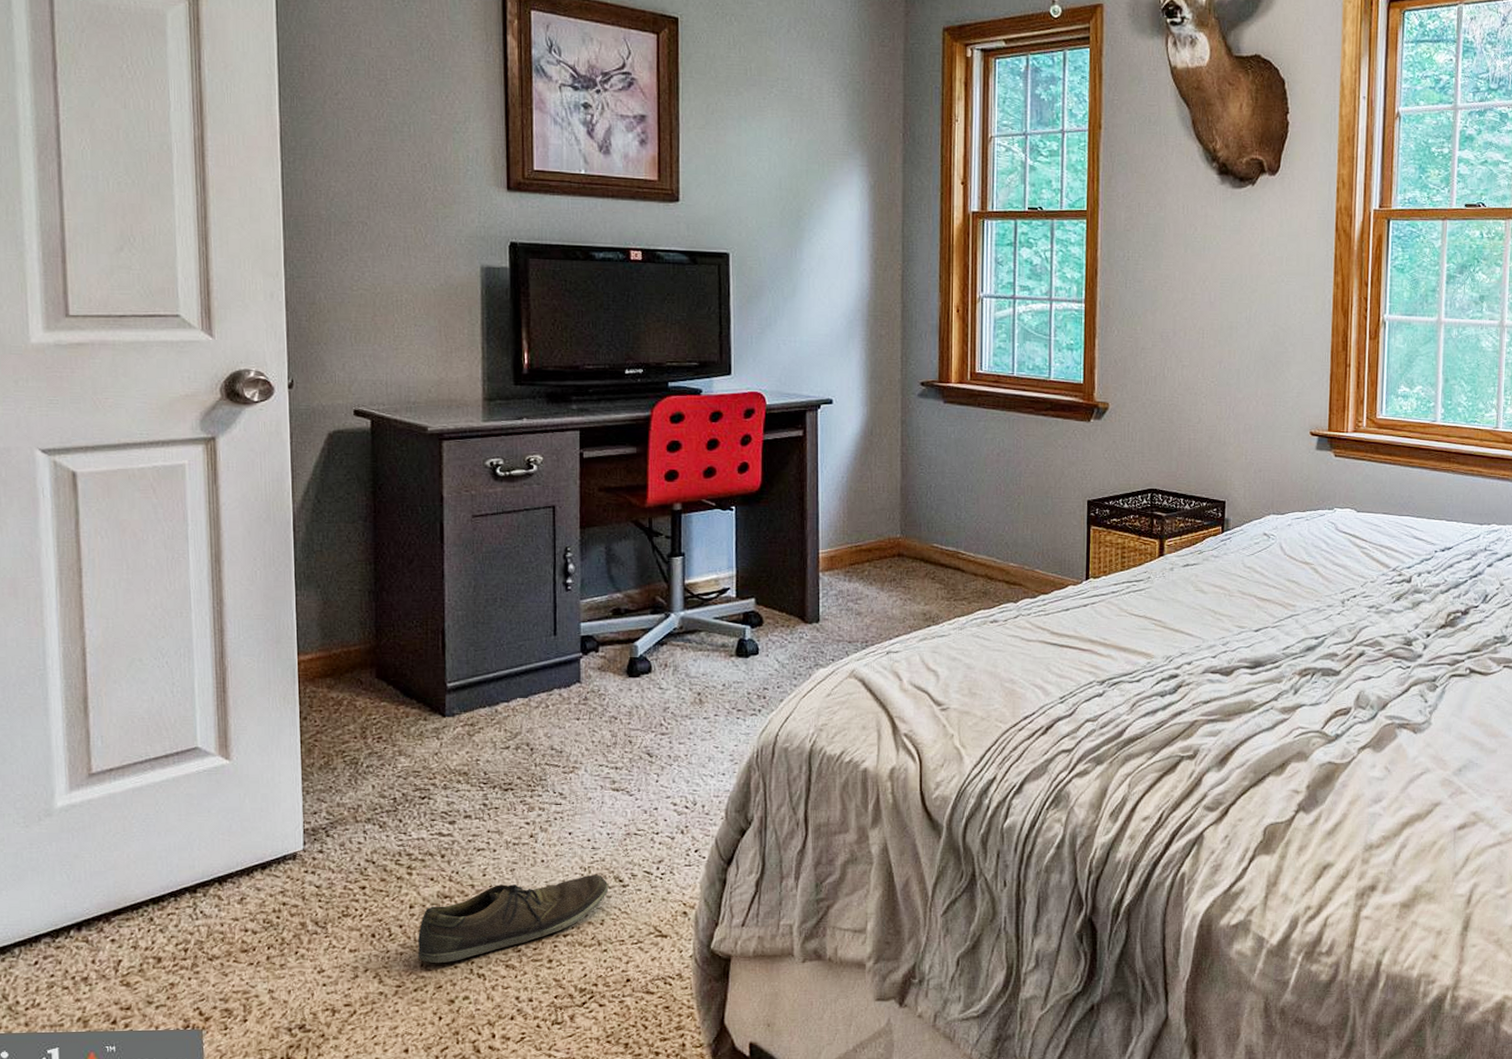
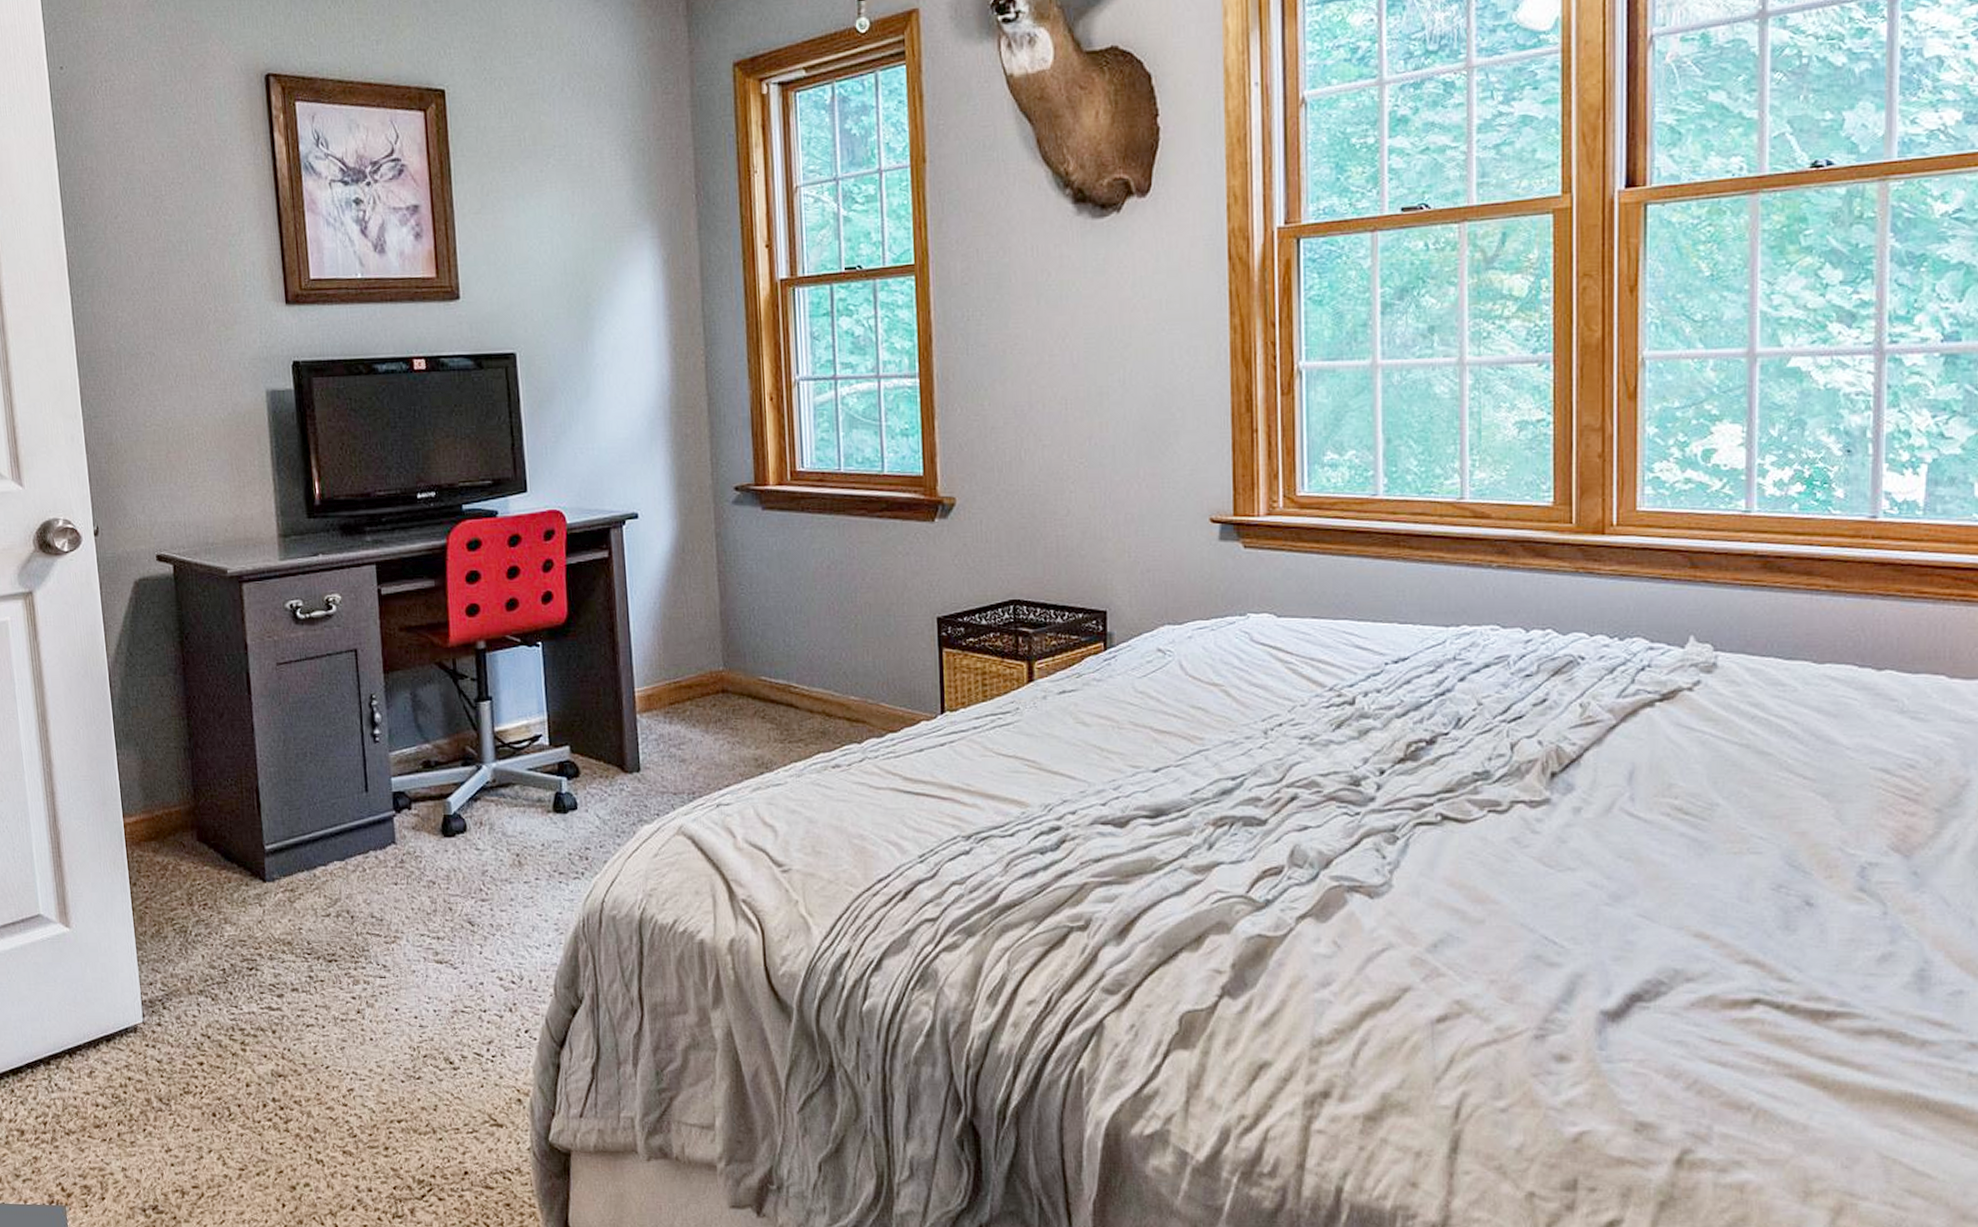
shoe: present [417,874,609,964] -> none [256,1055,440,1147]

